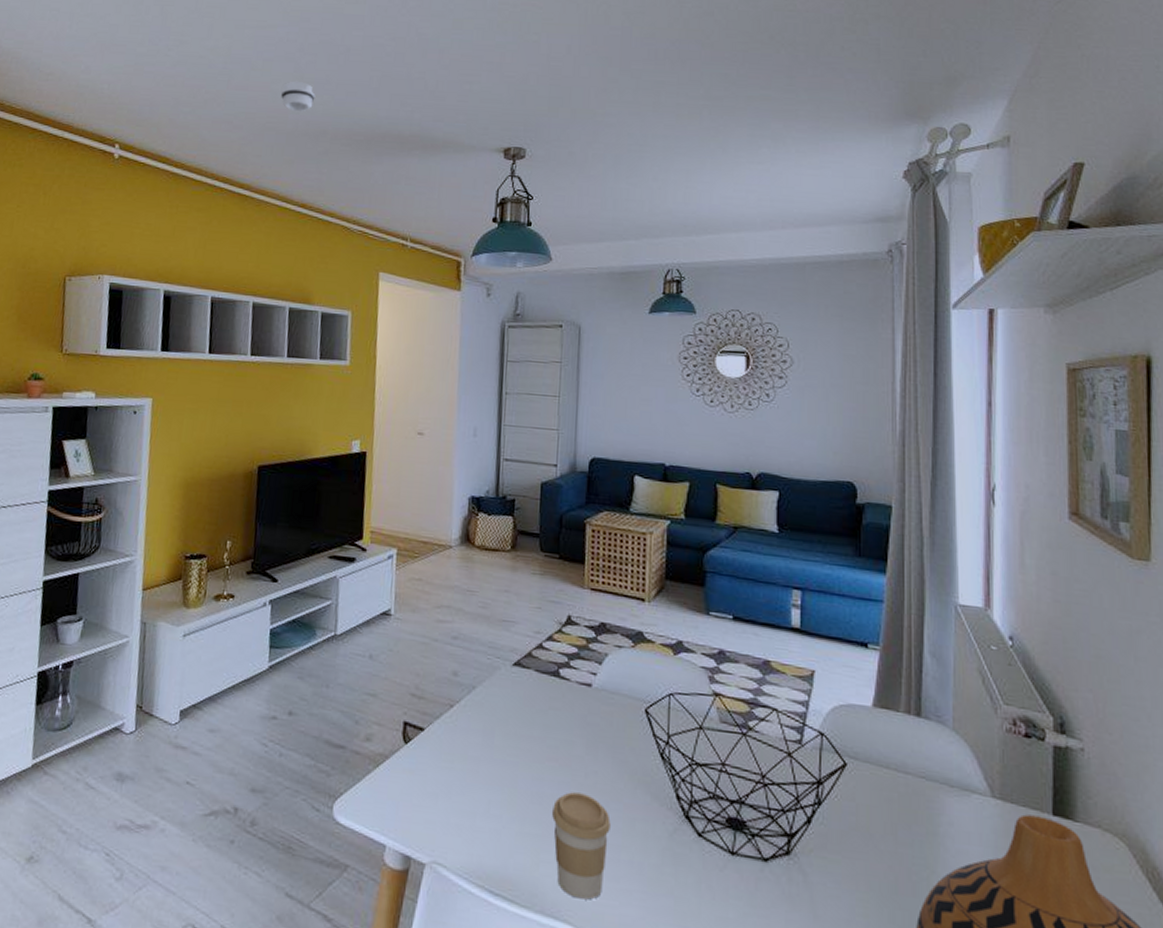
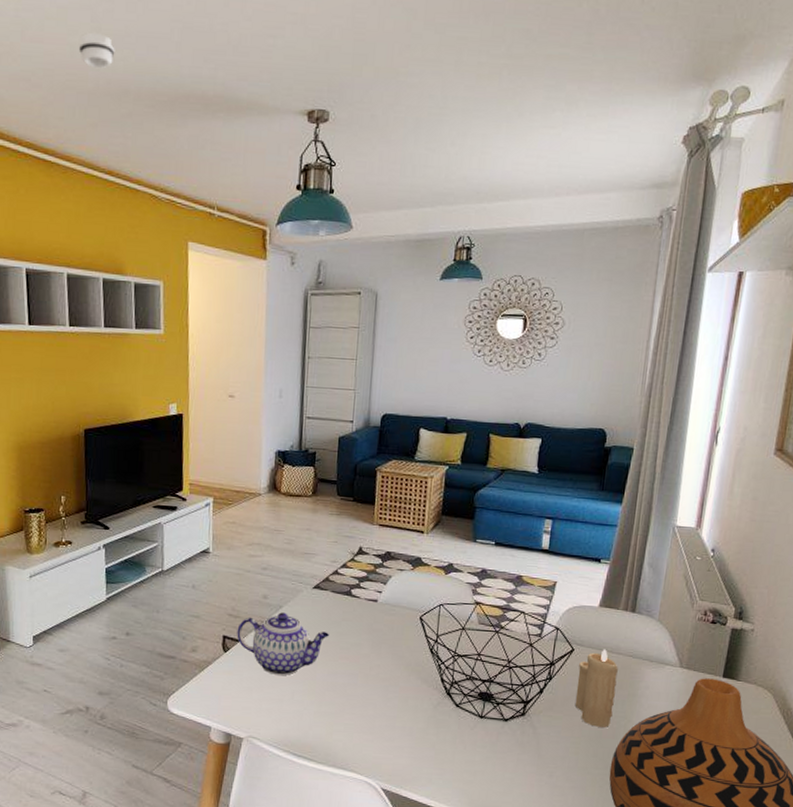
teapot: none [420,694,533,779] -> present [237,612,329,675]
coffee cup: present [552,792,611,900] -> none [343,681,389,755]
candle: none [856,765,909,880] -> present [574,649,618,727]

